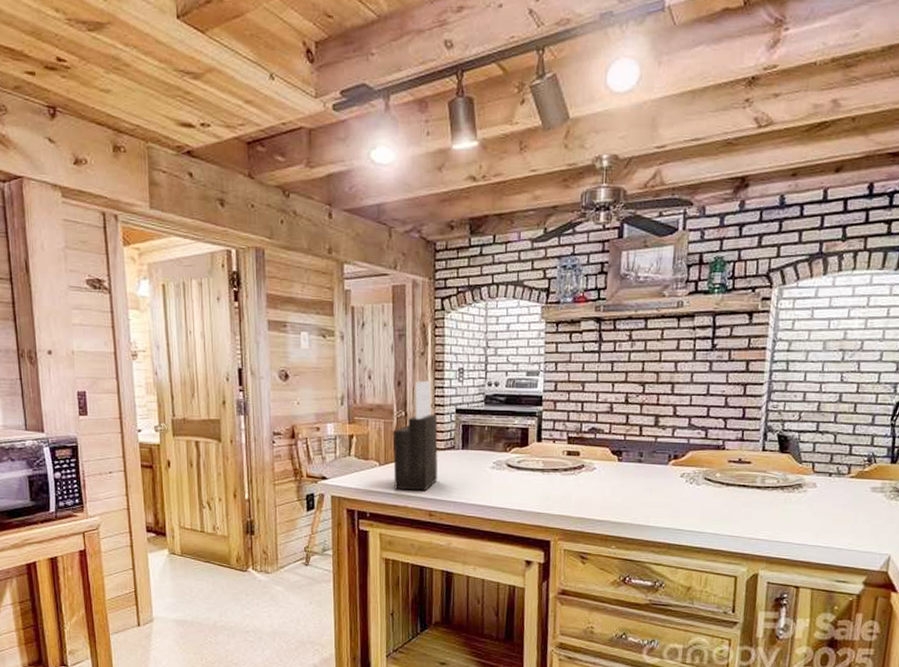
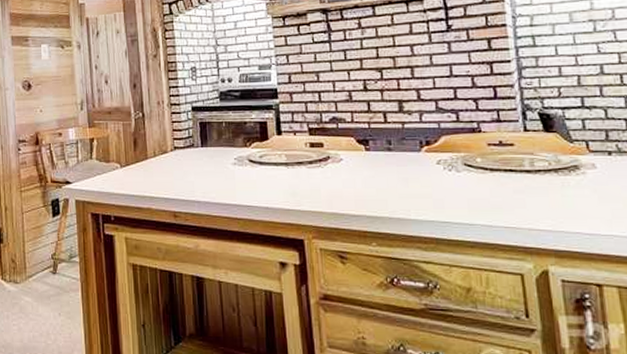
knife block: present [393,380,438,491] -> none [133,81,180,192]

